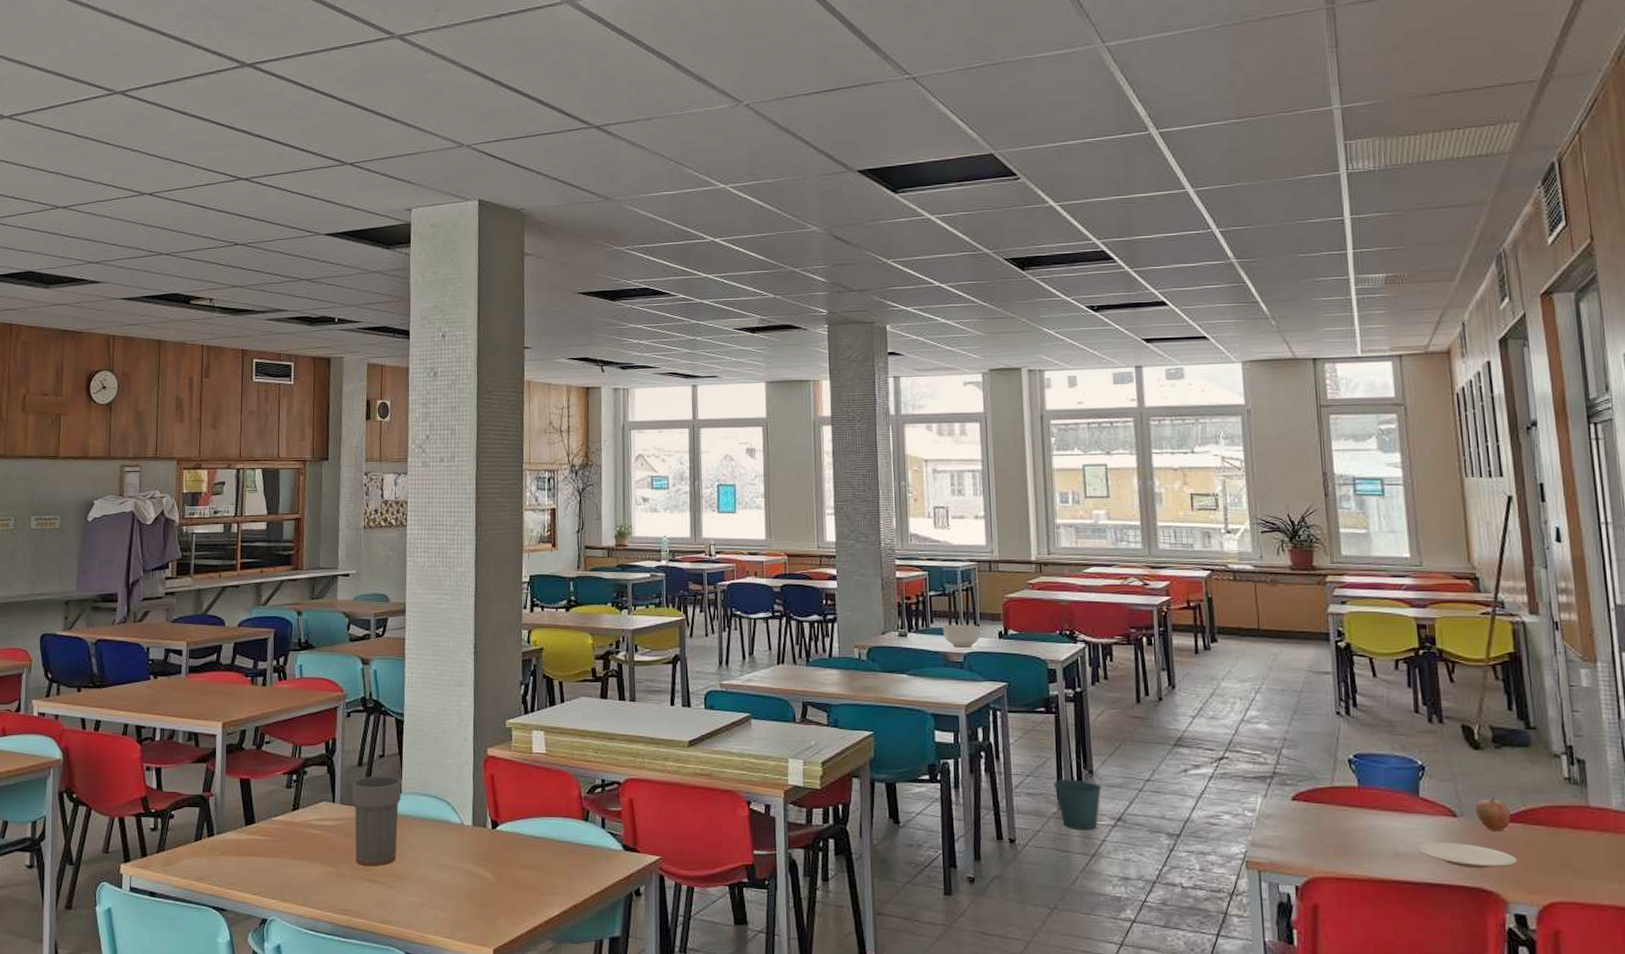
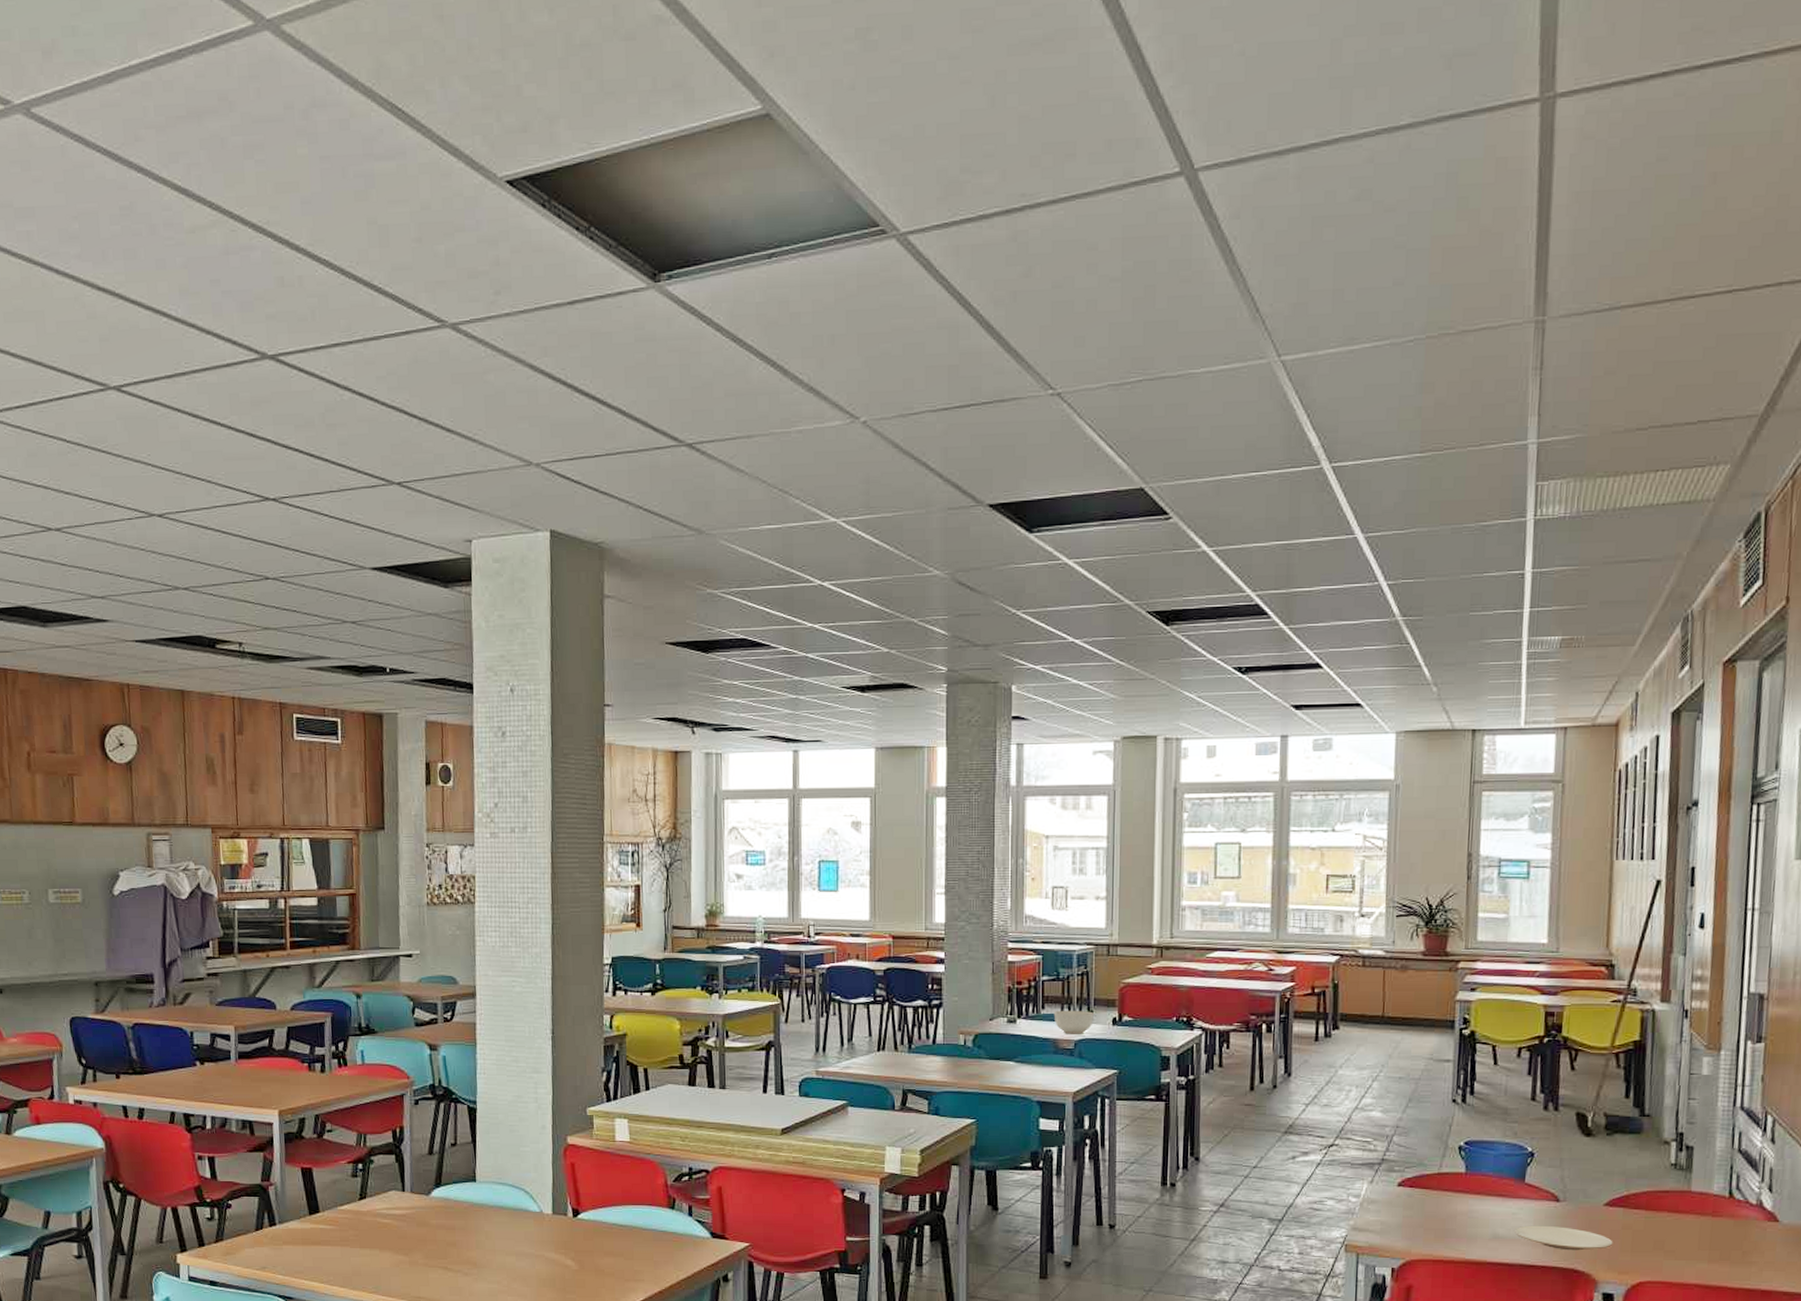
cup: present [352,776,402,866] -> none [423,1164,477,1254]
bucket: present [1054,758,1102,831] -> none [1158,1145,1208,1216]
apple: present [1475,797,1511,832] -> none [1578,1182,1613,1215]

